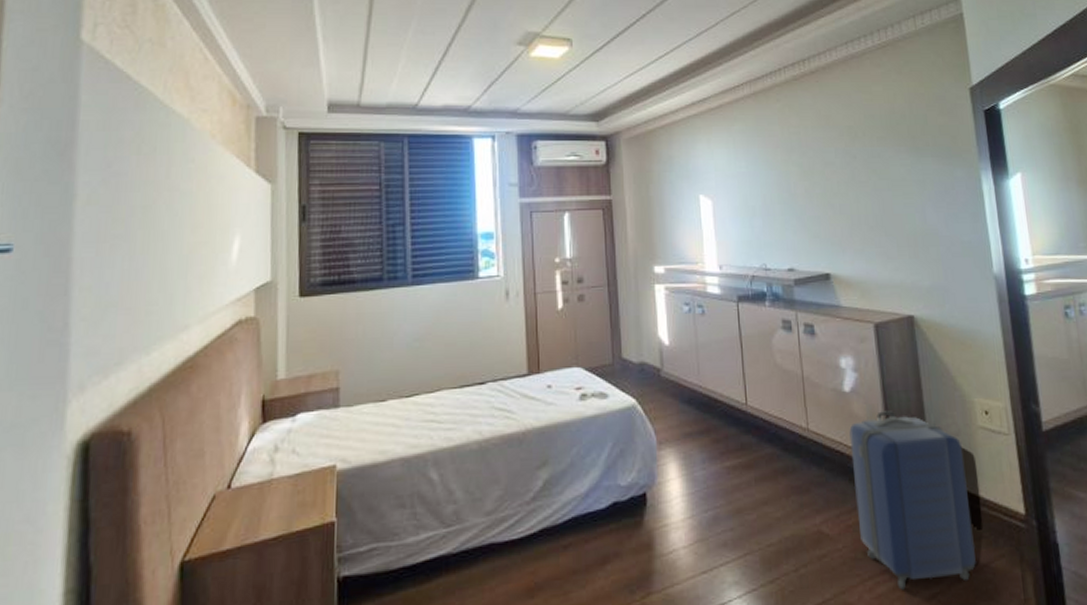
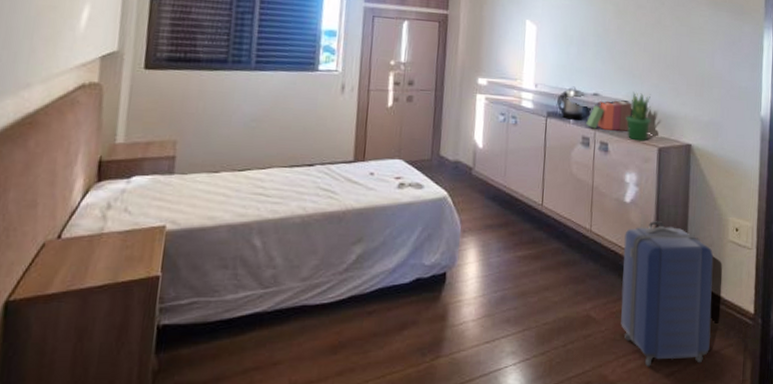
kettle: none [746,265,780,302] -> present [556,88,585,120]
books: none [784,273,836,310] -> present [586,100,631,131]
planter: none [830,261,861,320] -> present [626,91,651,143]

